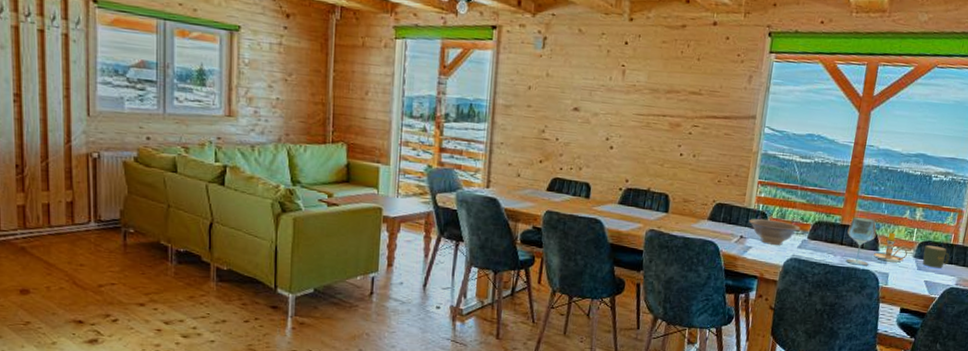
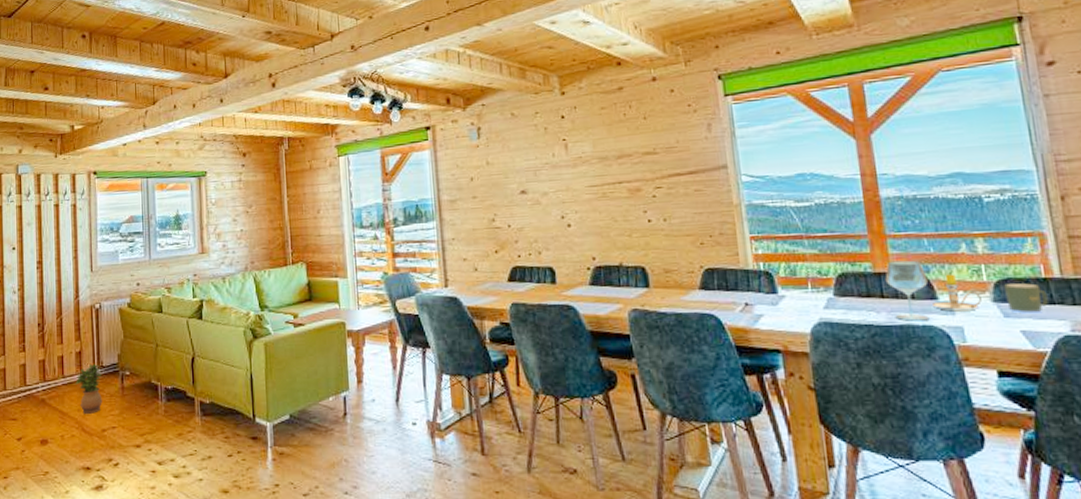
potted plant: none [66,216,99,268] -> present [76,363,102,414]
bowl: present [748,218,800,245] -> none [750,278,821,309]

